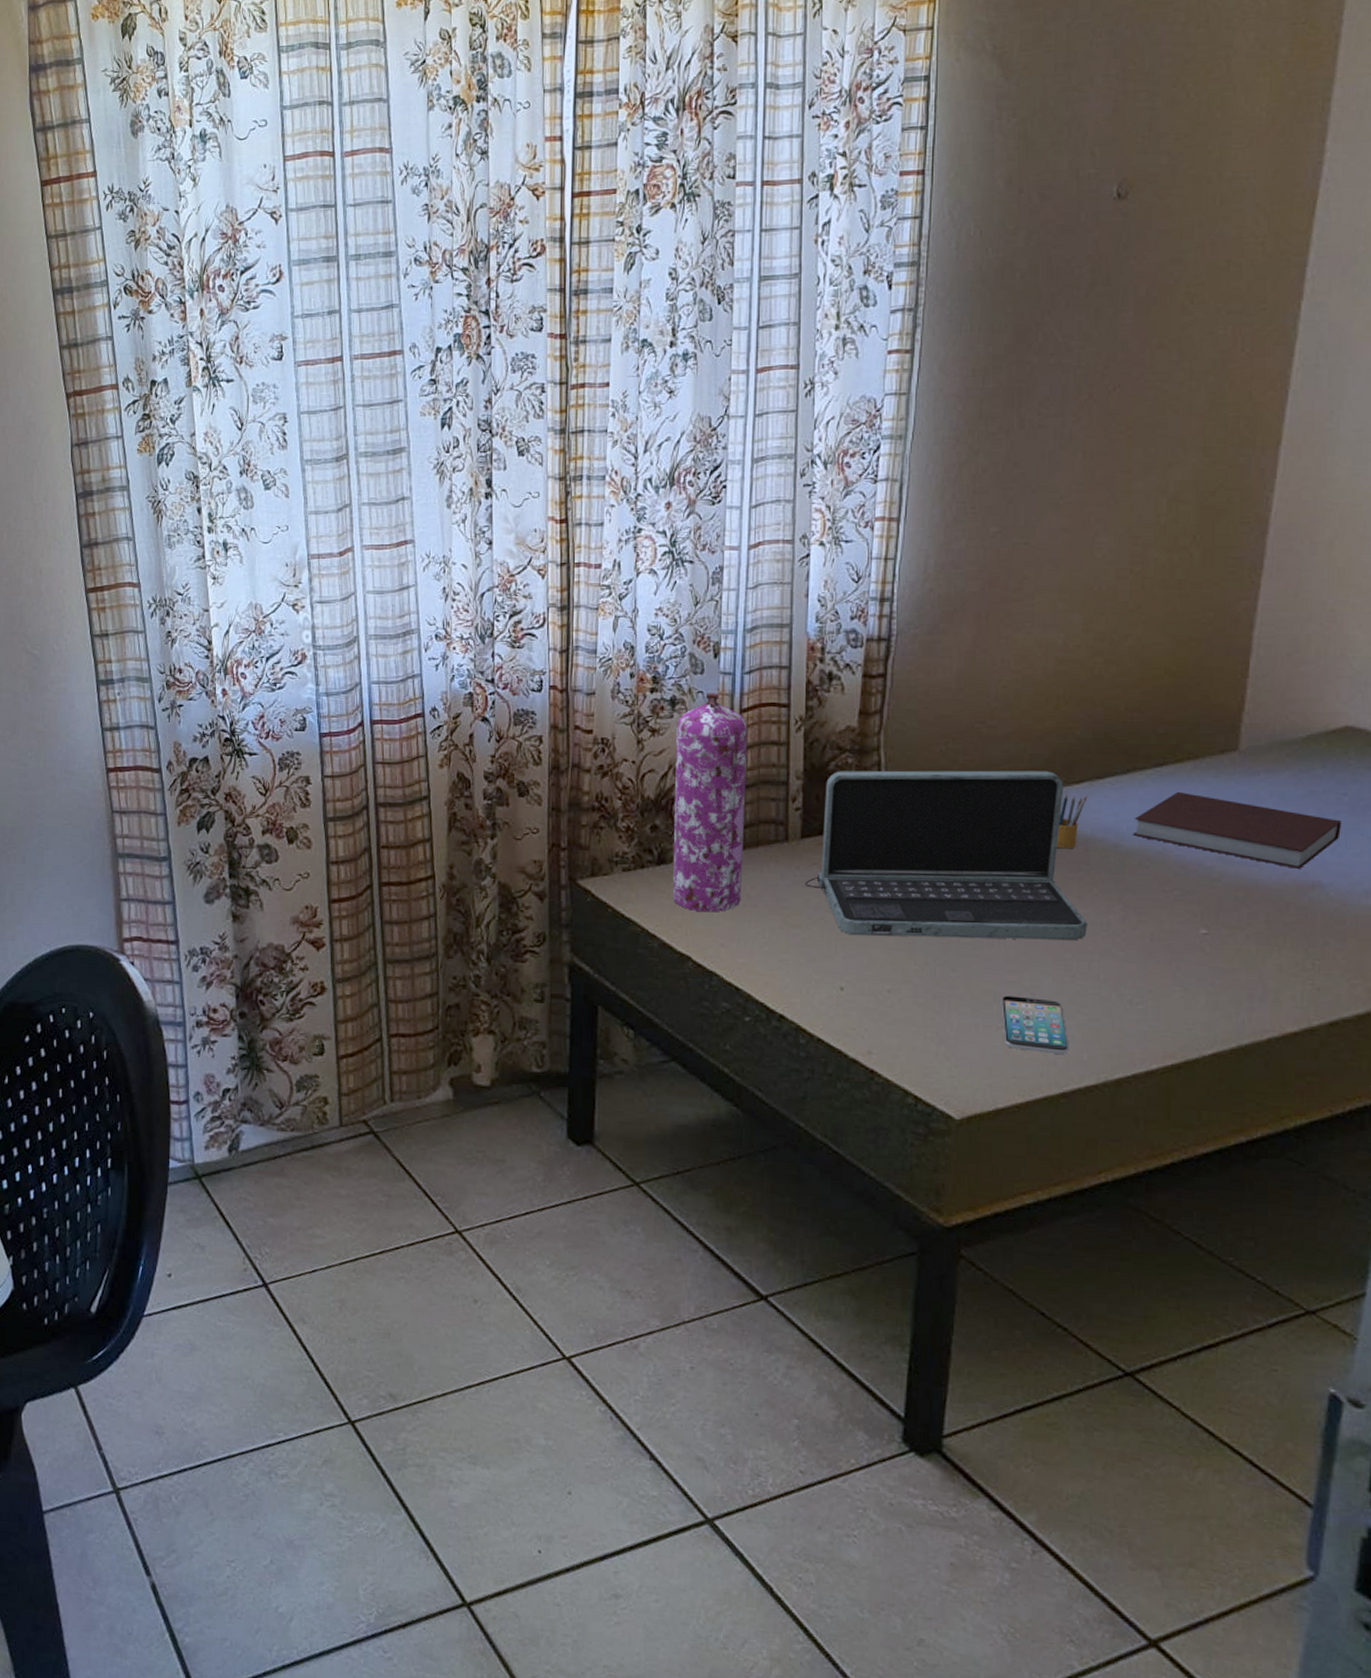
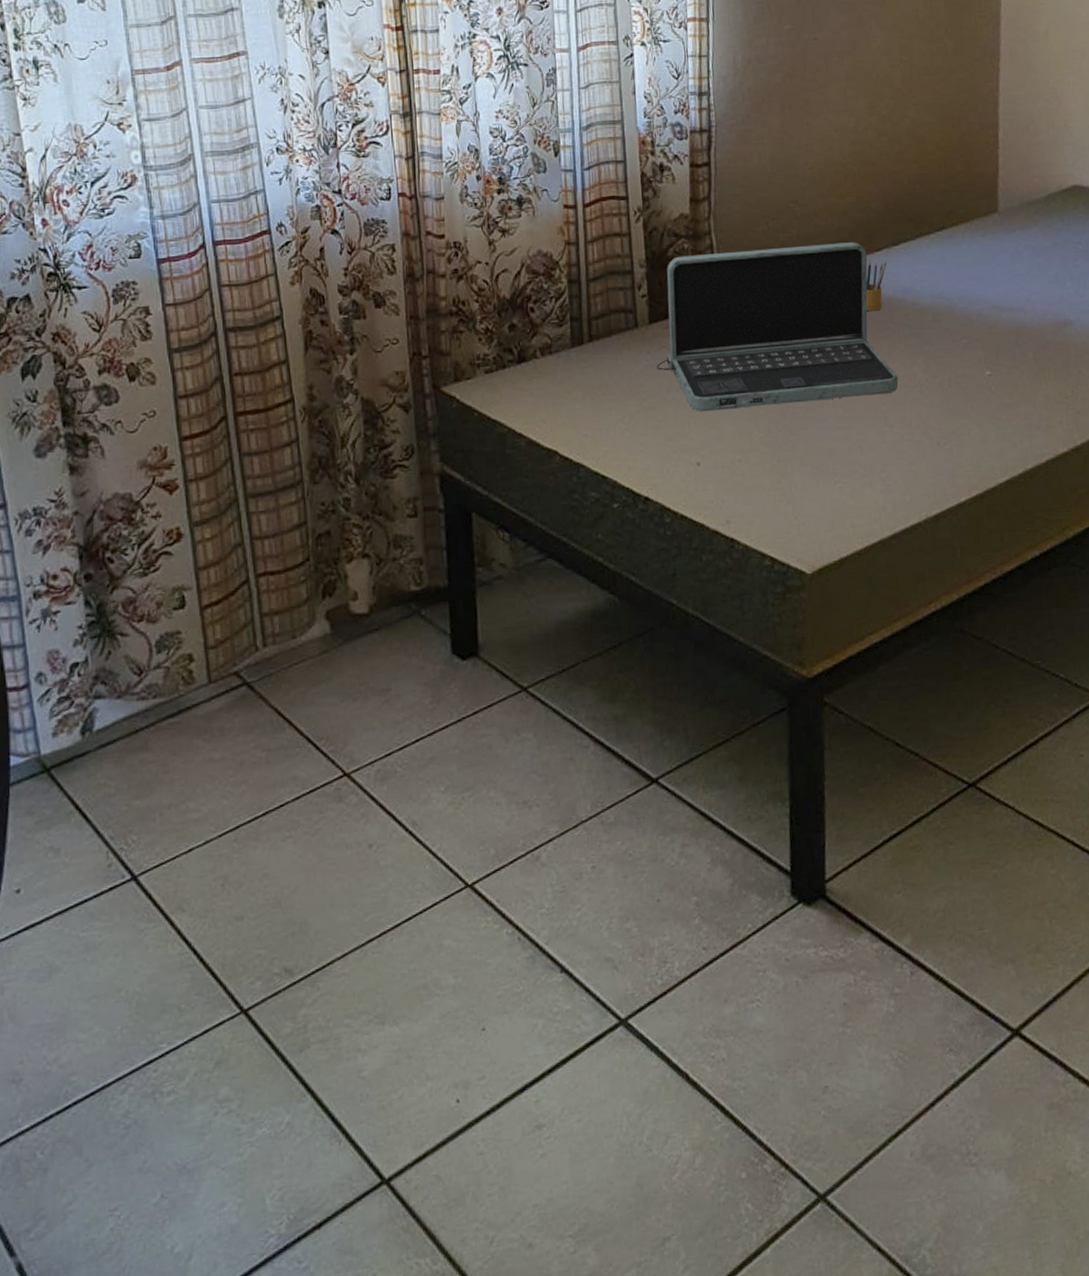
gas cylinder: present [672,693,748,913] -> none [525,190,600,406]
smartphone: present [1001,995,1069,1054] -> none [835,450,895,500]
notebook: present [1132,791,1342,869] -> none [925,251,1080,310]

